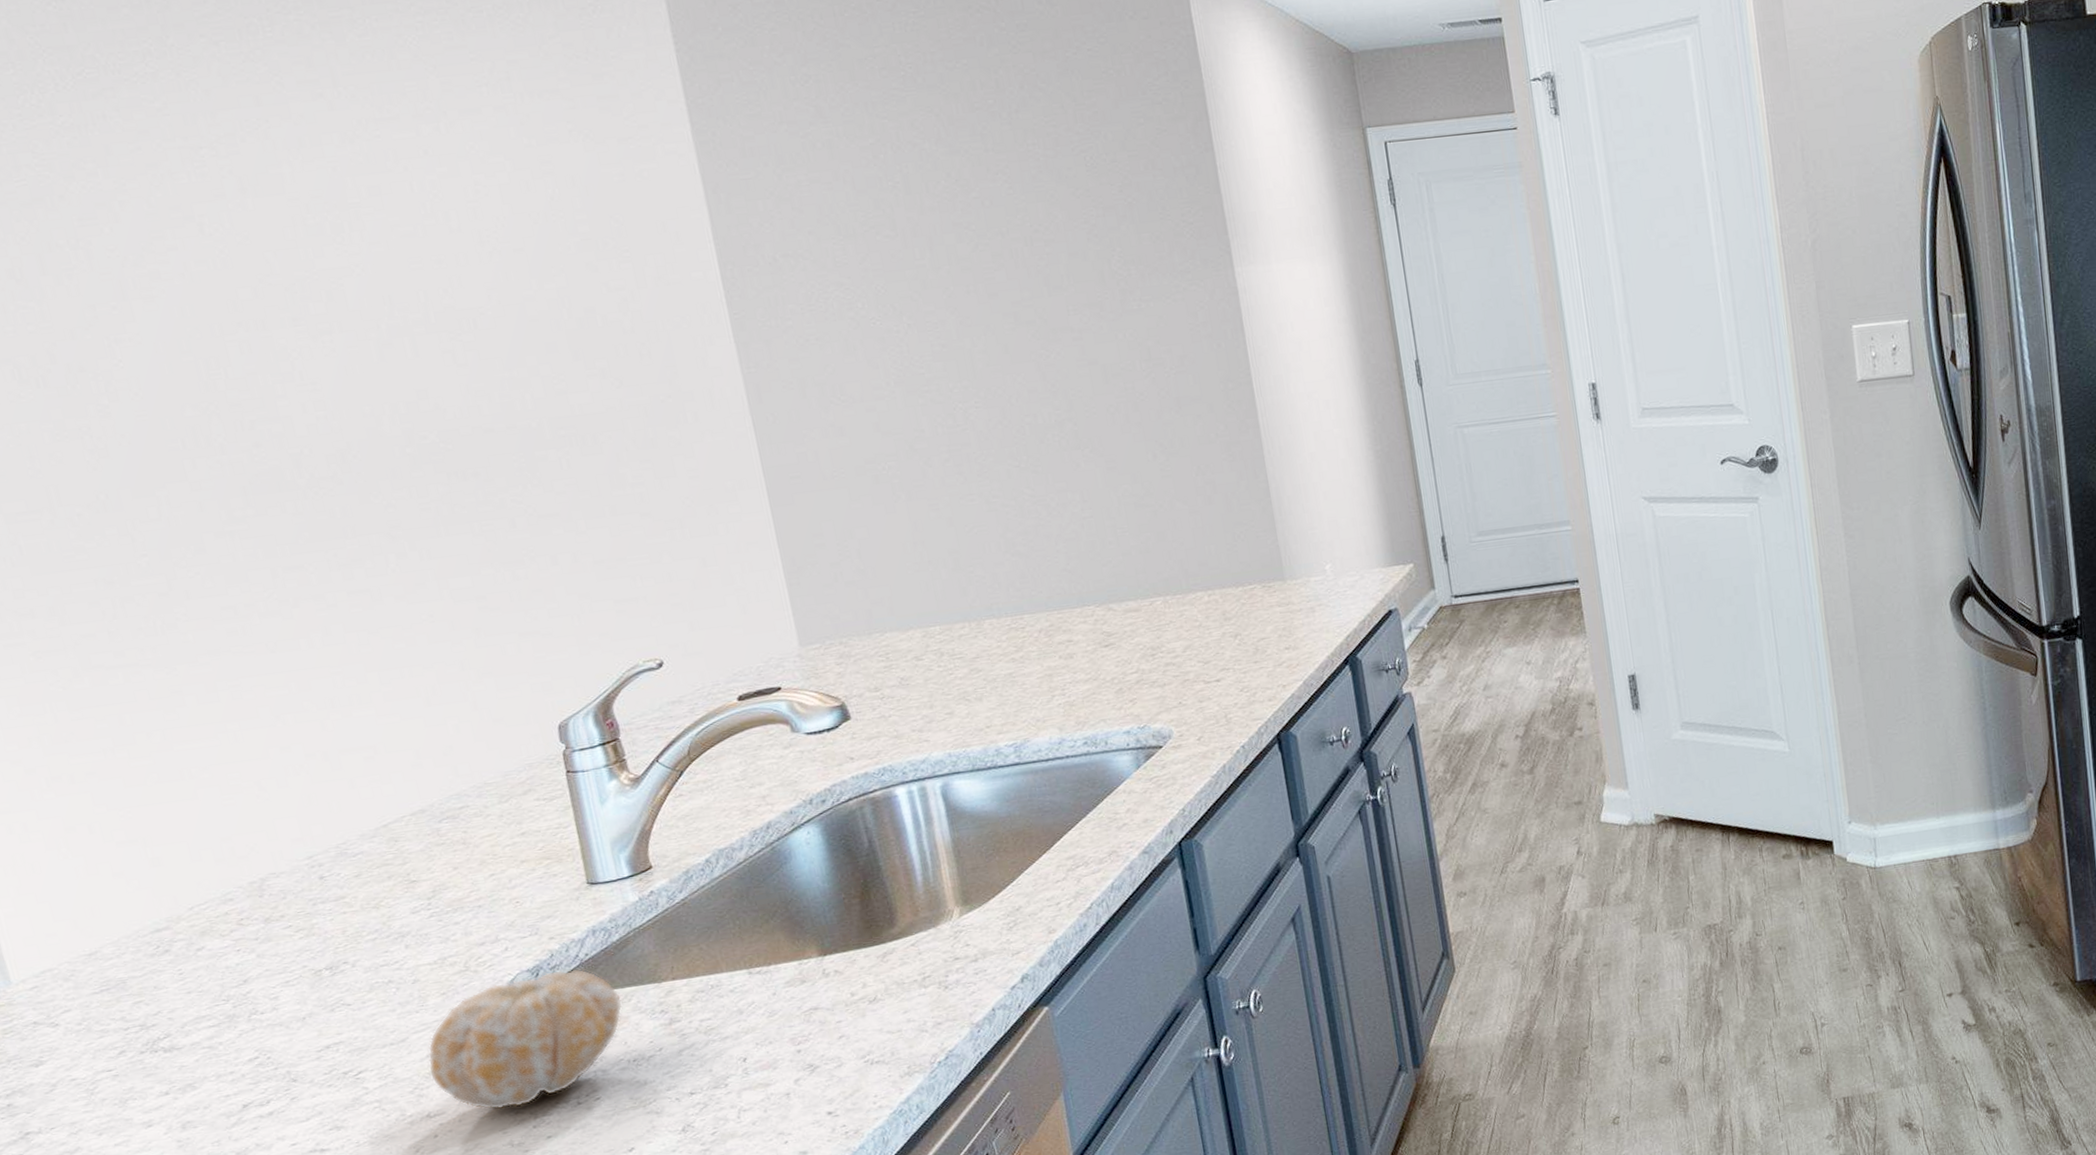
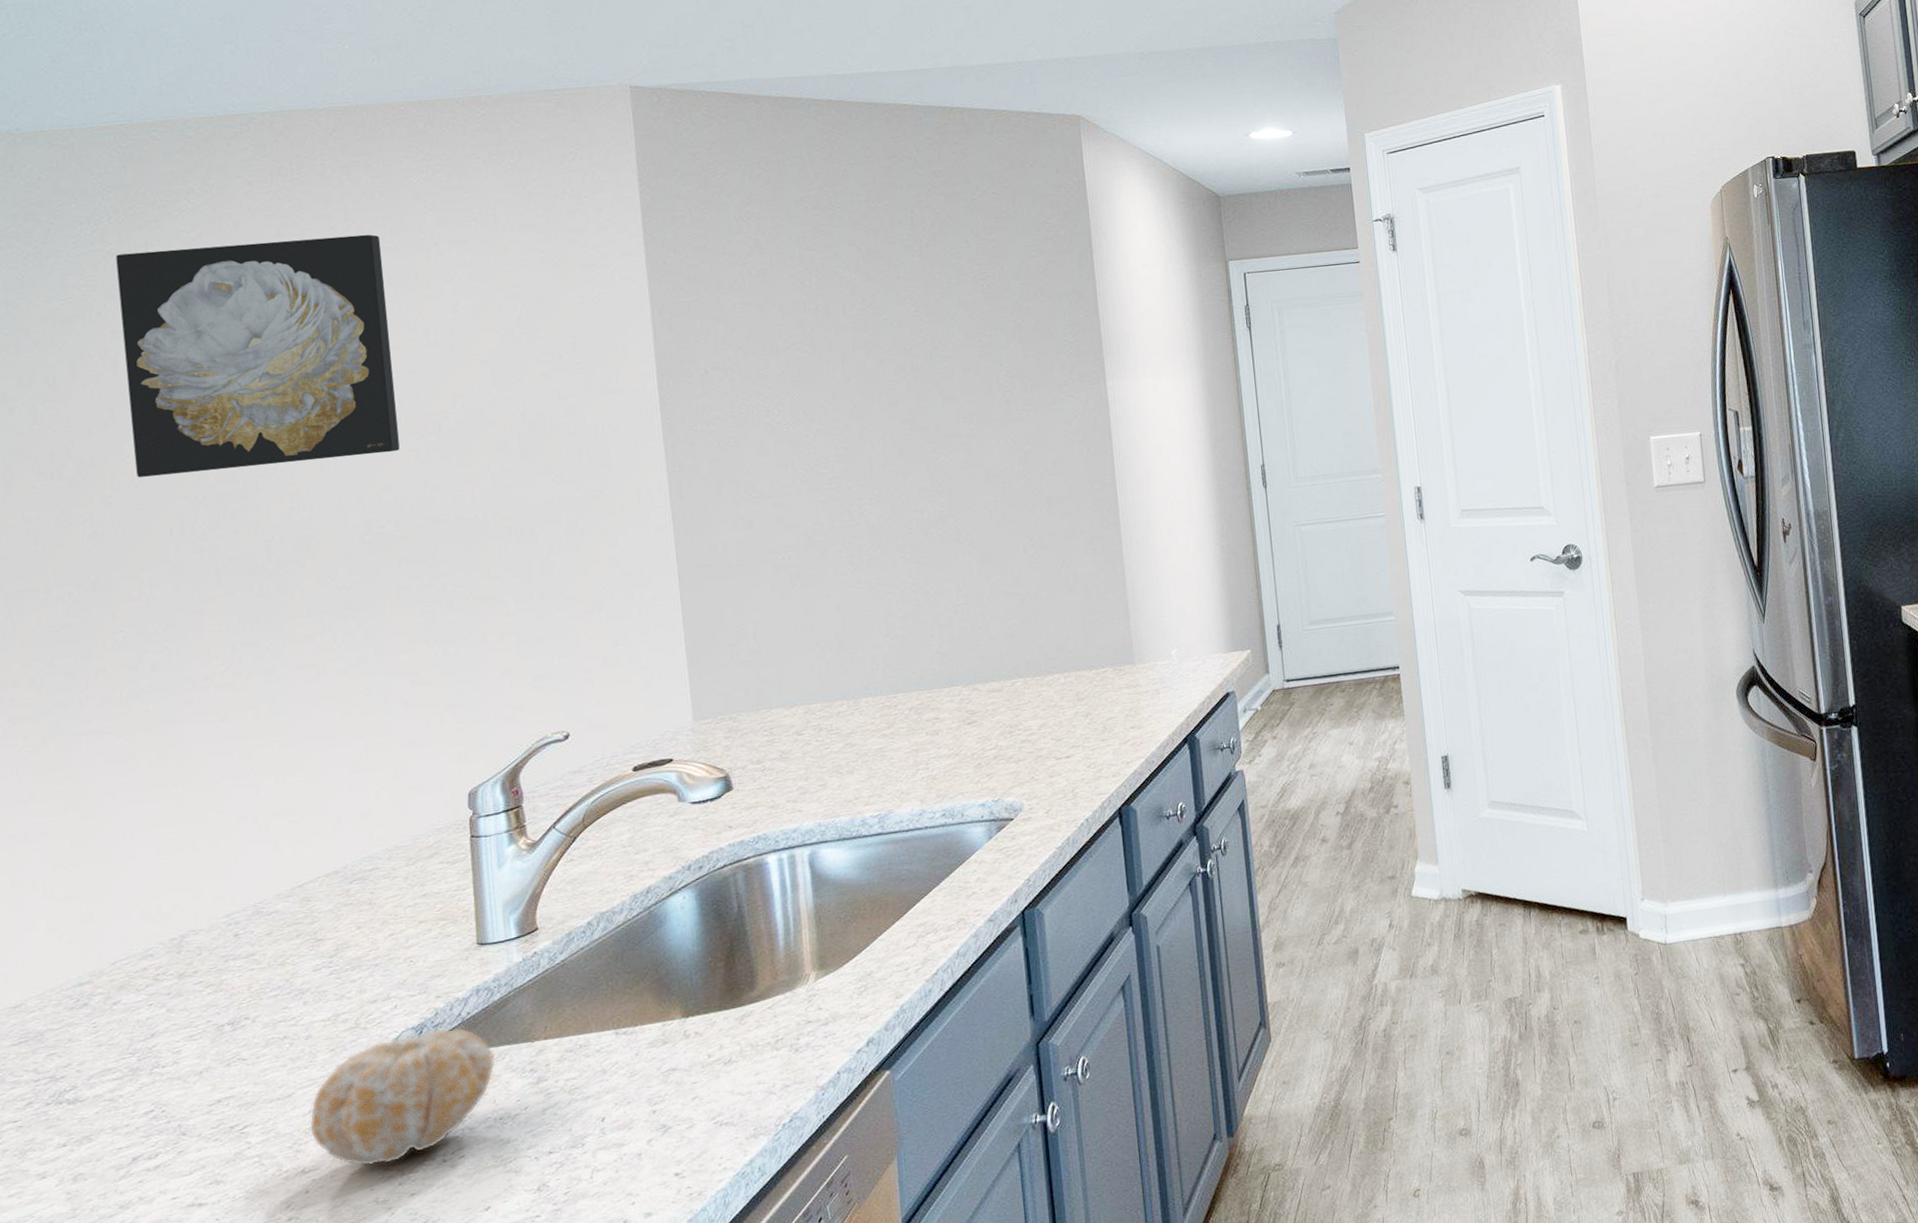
wall art: none [70,102,433,385] -> present [116,234,400,478]

